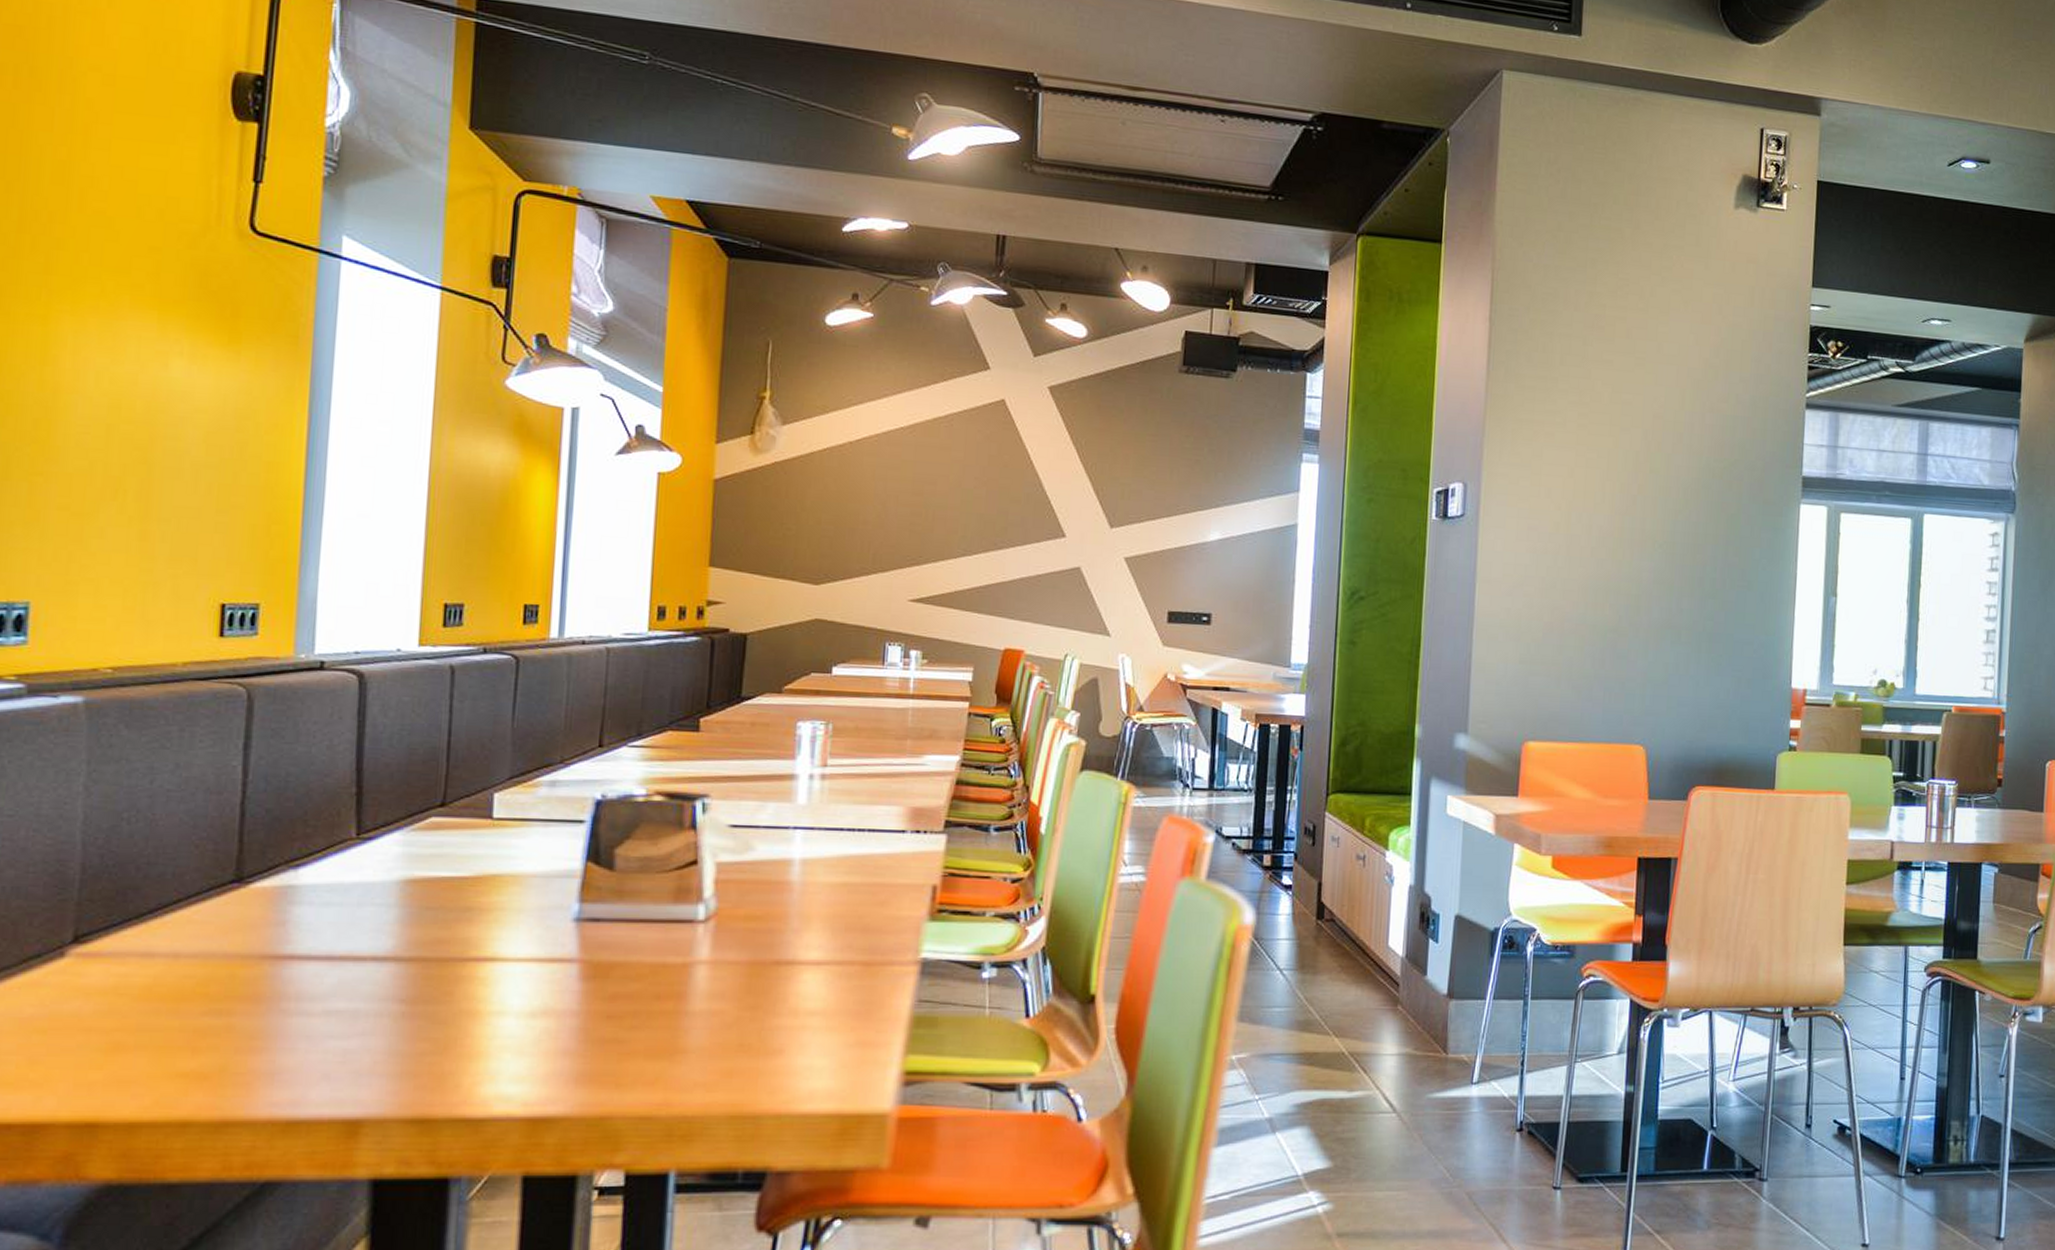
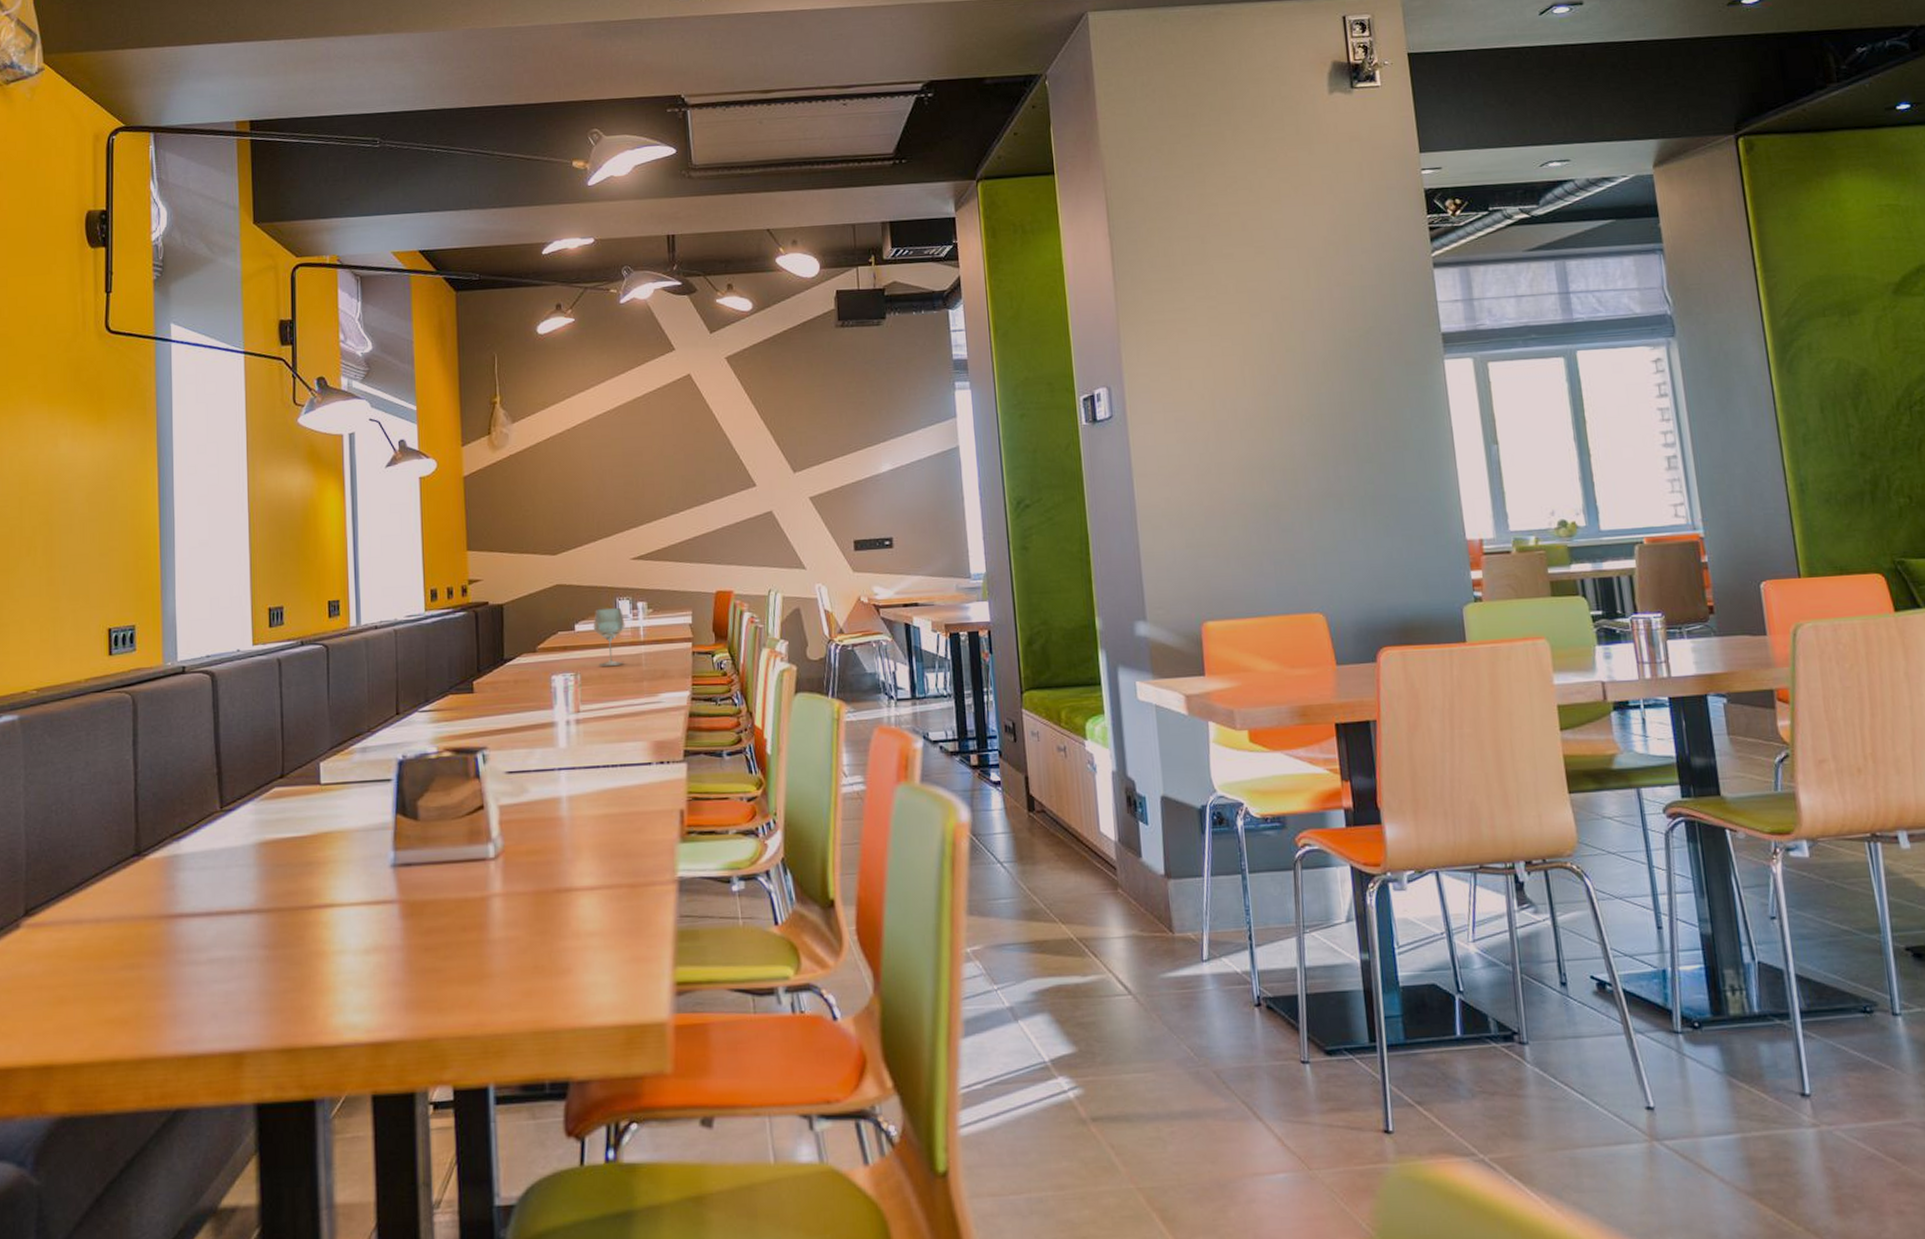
wine glass: none [854,652,893,719] -> present [593,607,625,666]

